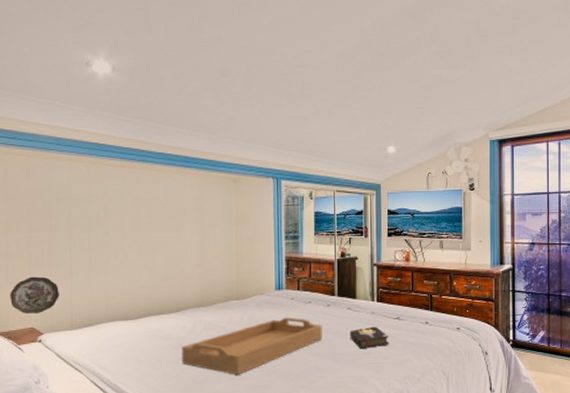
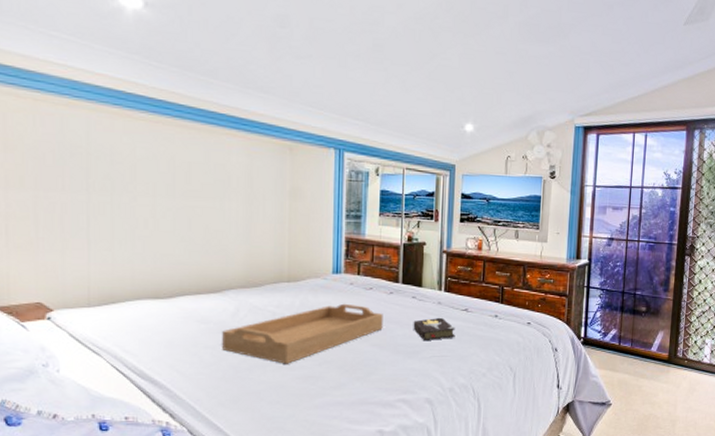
decorative plate: present [10,276,59,314] -> none [11,243,74,287]

